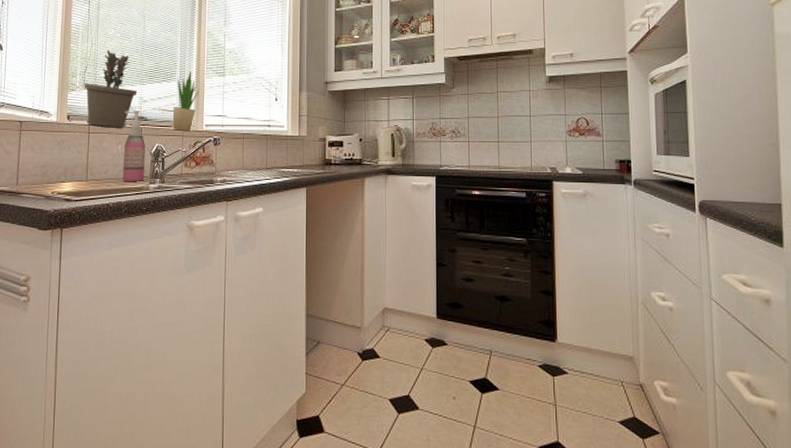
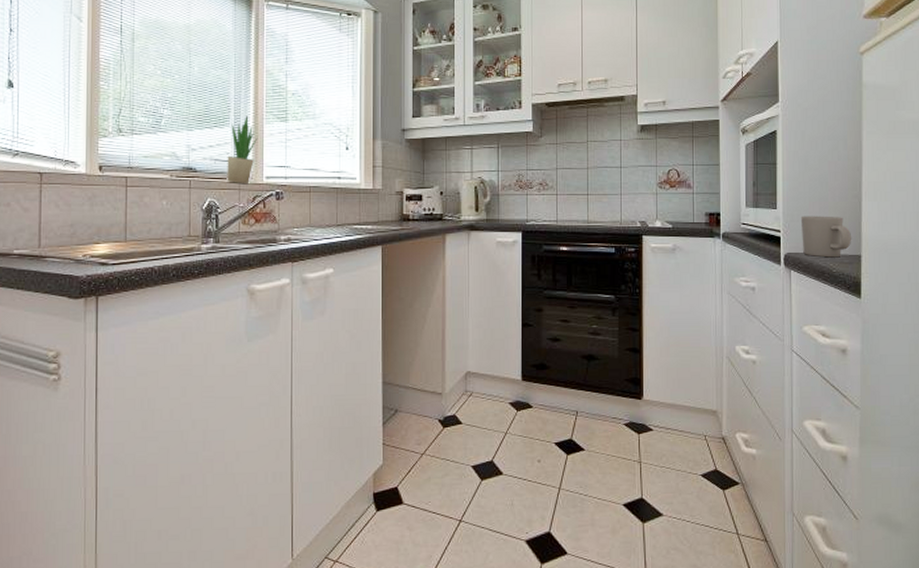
flower pot: present [84,49,137,128] -> none [118,89,183,180]
soap dispenser: present [122,110,146,182] -> none [168,160,196,243]
mug: none [714,163,770,206] -> present [800,216,851,258]

